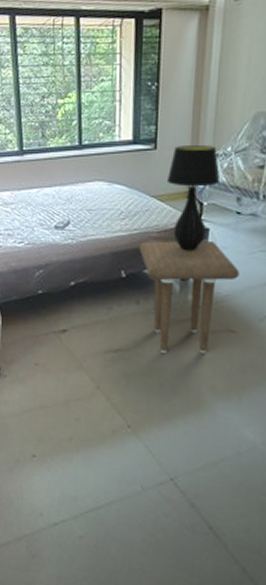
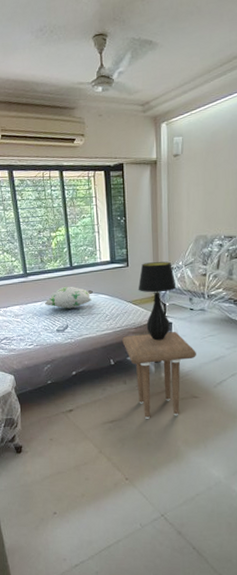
decorative pillow: none [43,170,106,200] -> present [45,286,93,309]

